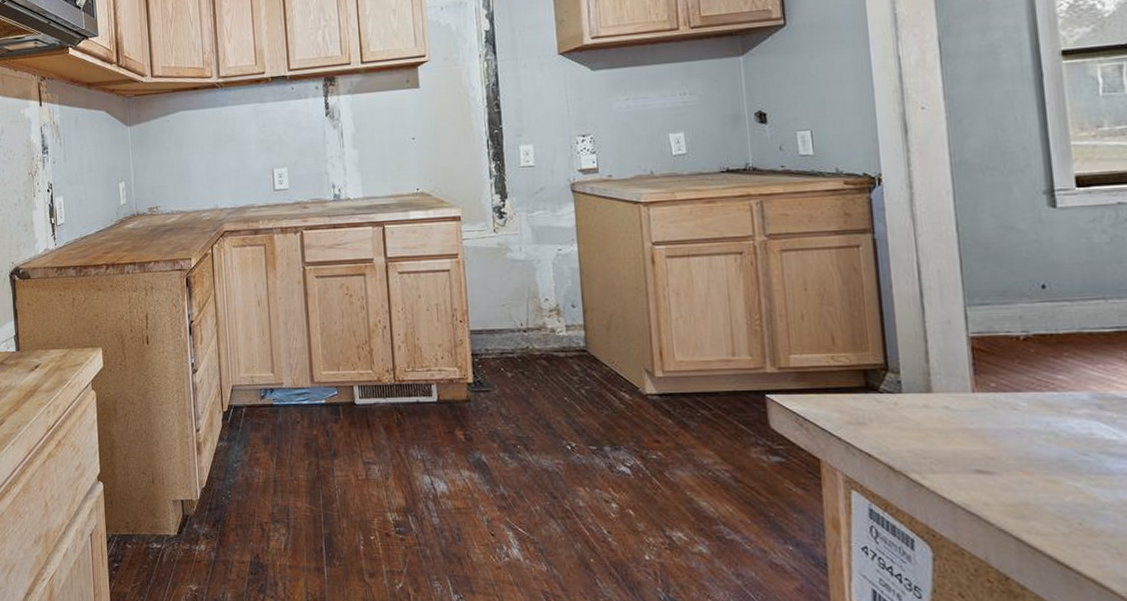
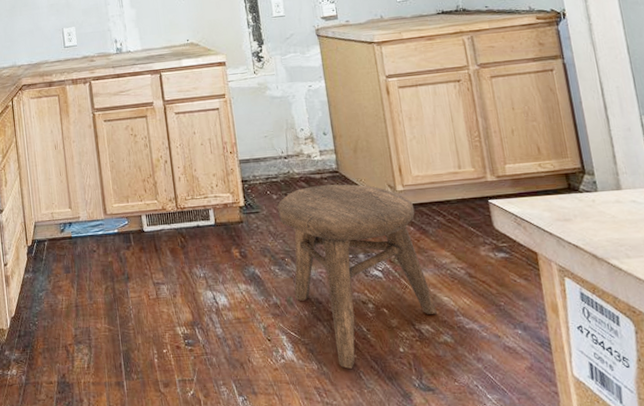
stool: none [512,365,692,574] -> present [277,184,437,369]

